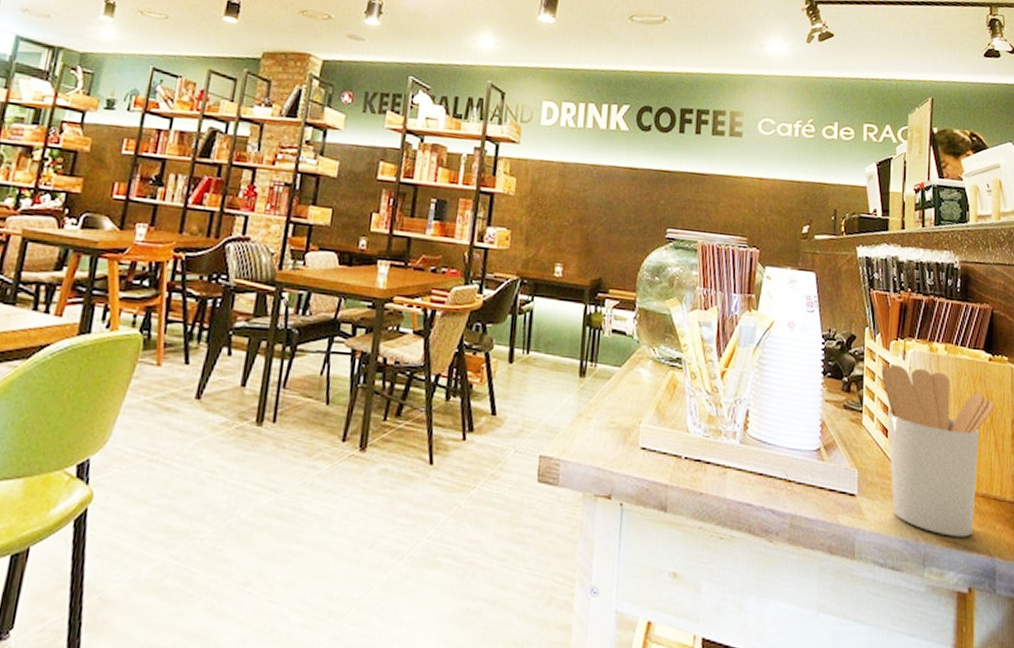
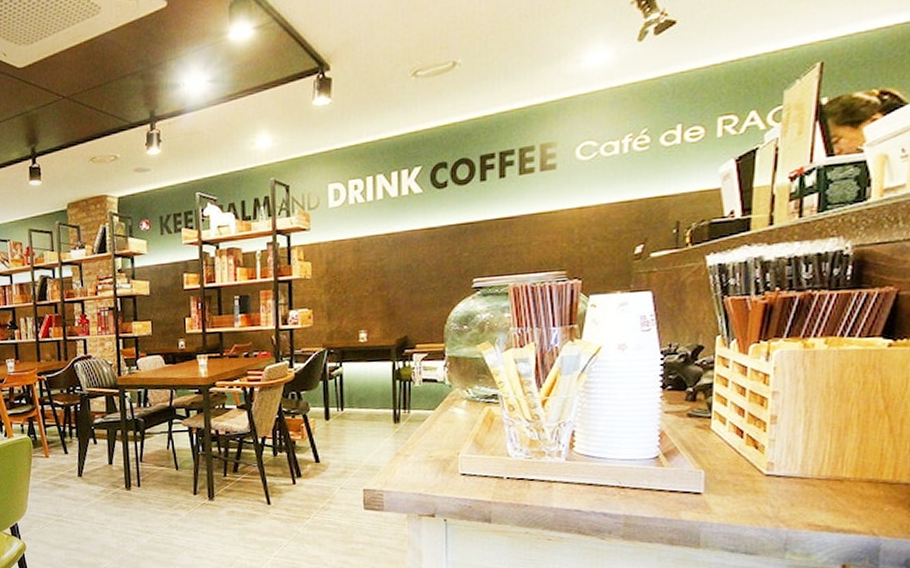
utensil holder: present [881,363,995,538] -> none [736,366,893,521]

